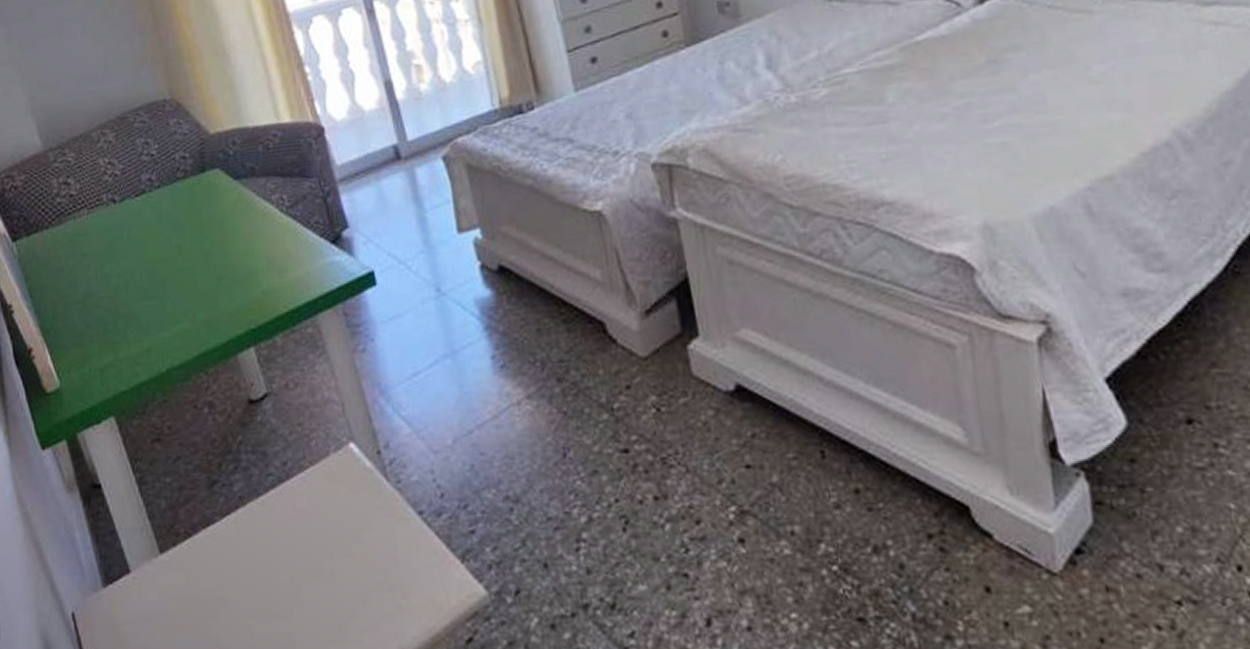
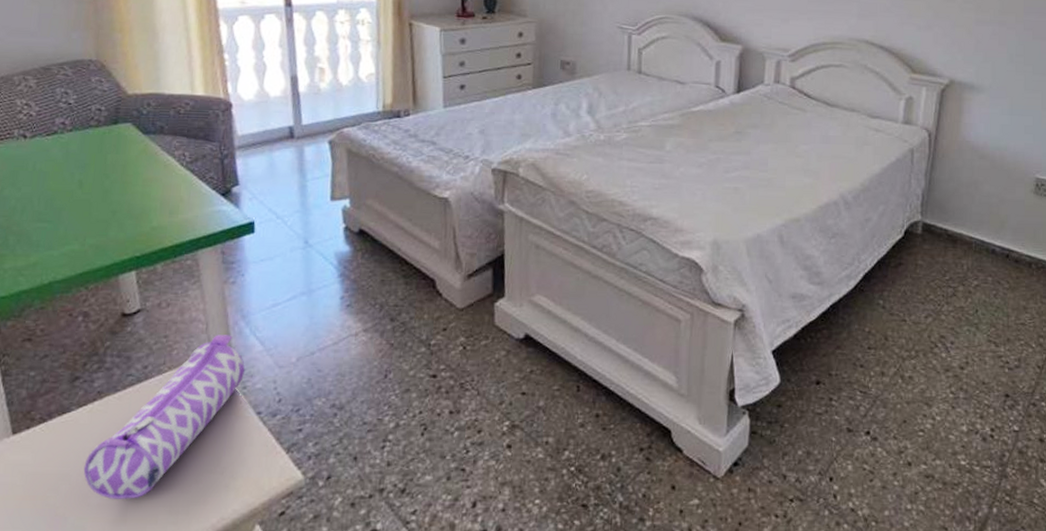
pencil case: none [239,416,396,627] -> present [83,335,245,499]

